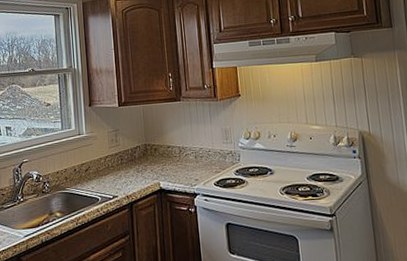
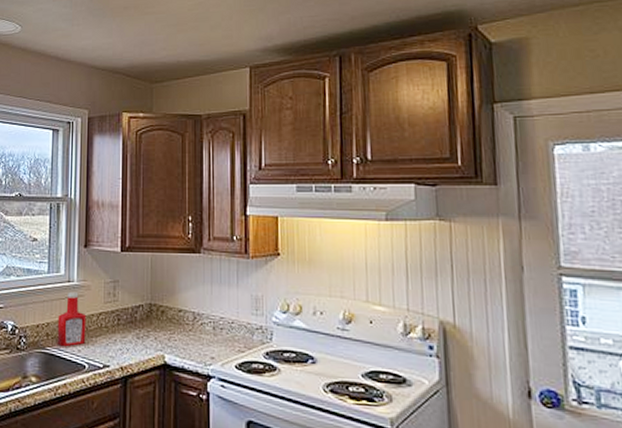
ketchup bottle: none [73,142,98,186] -> present [57,291,87,347]

